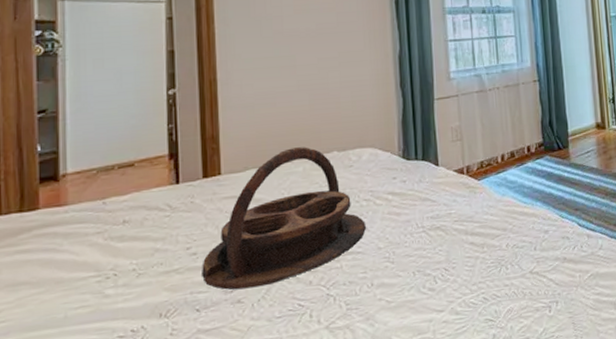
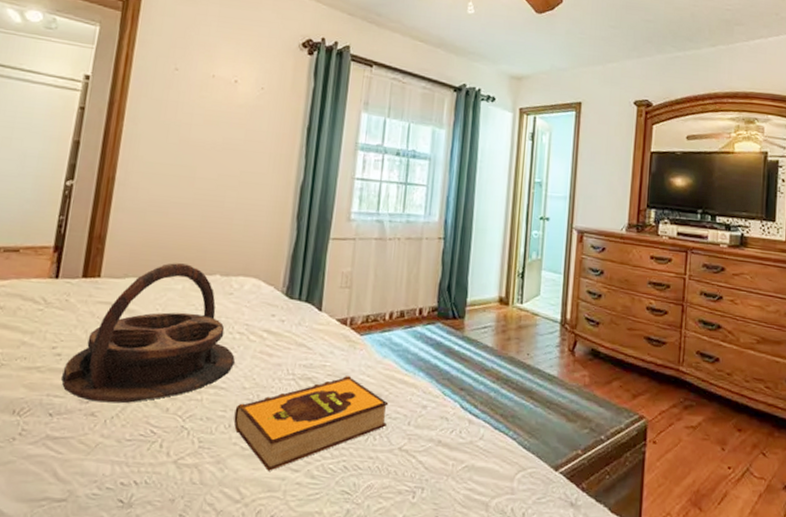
hardback book: none [374,218,515,317] -> present [233,376,389,471]

